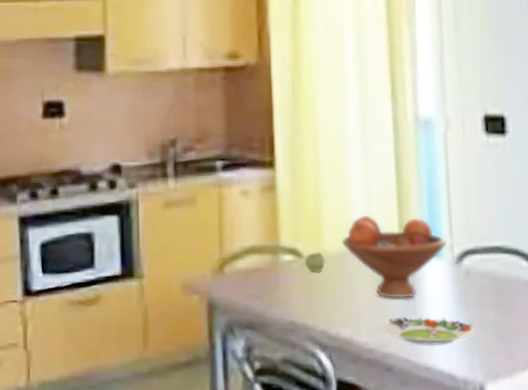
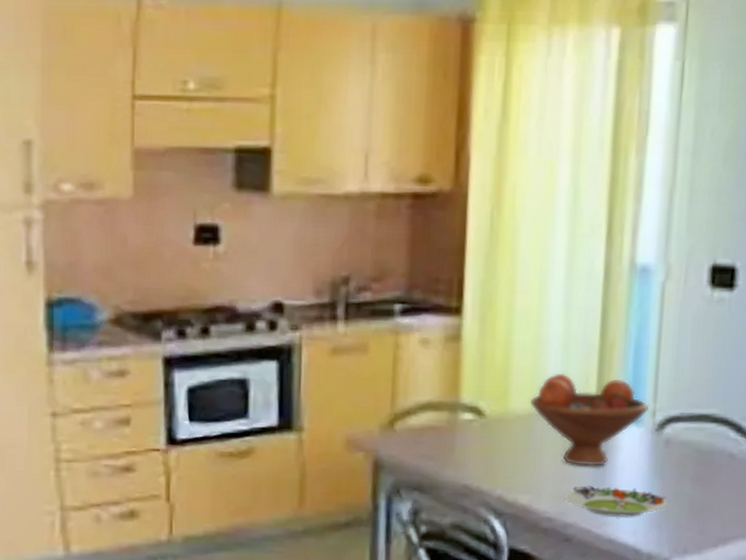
apple: present [304,252,326,272] -> none [485,411,511,434]

